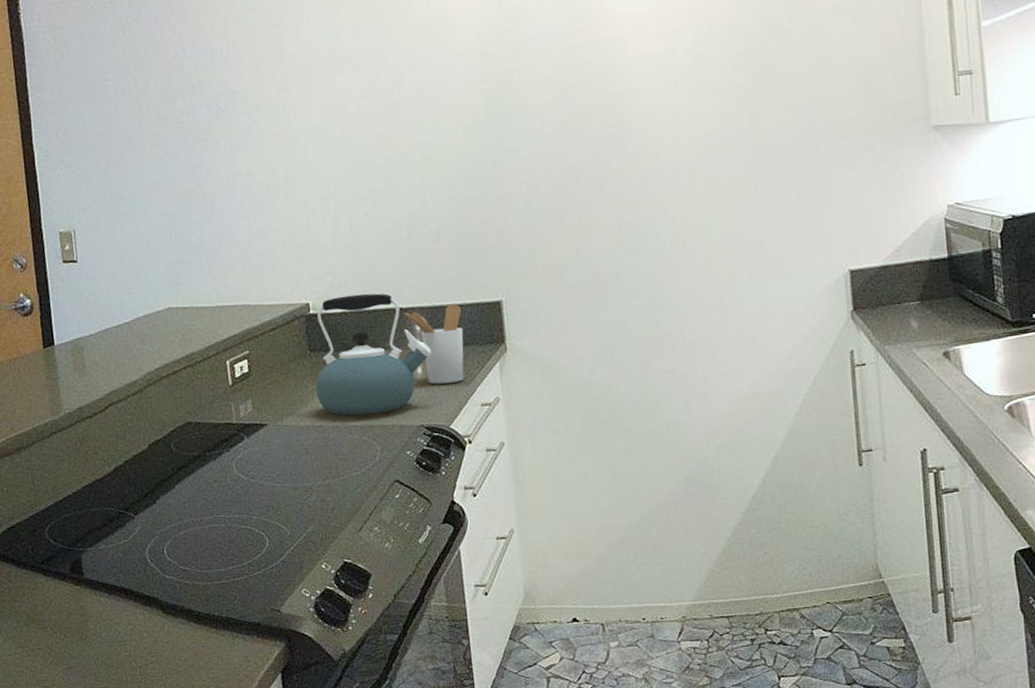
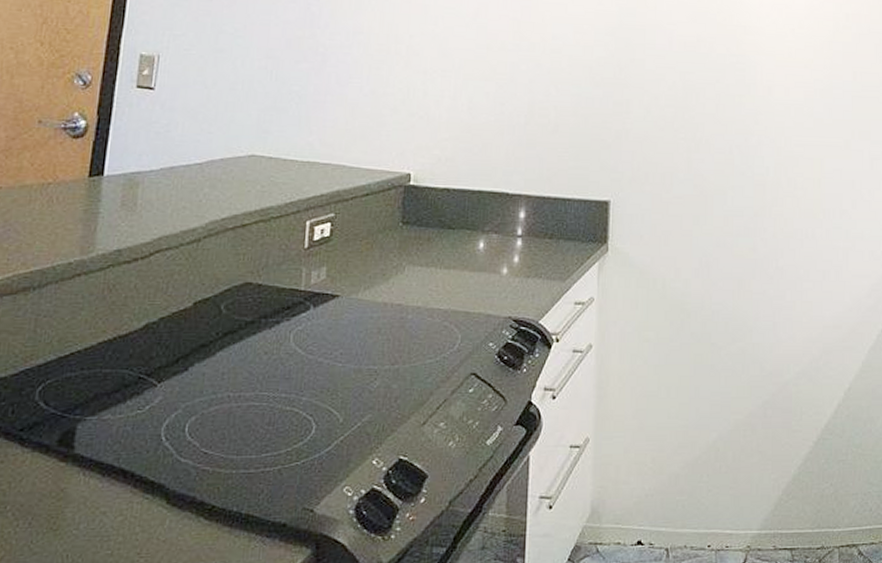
kettle: present [315,293,433,416] -> none [401,172,532,299]
utensil holder: present [404,304,464,385] -> none [509,197,568,277]

